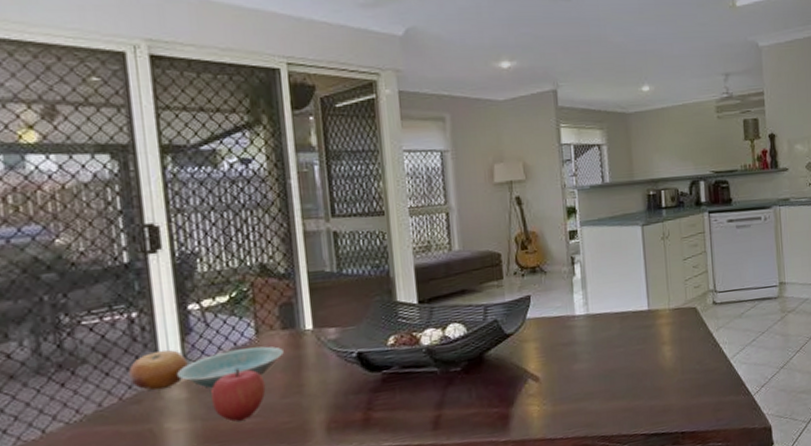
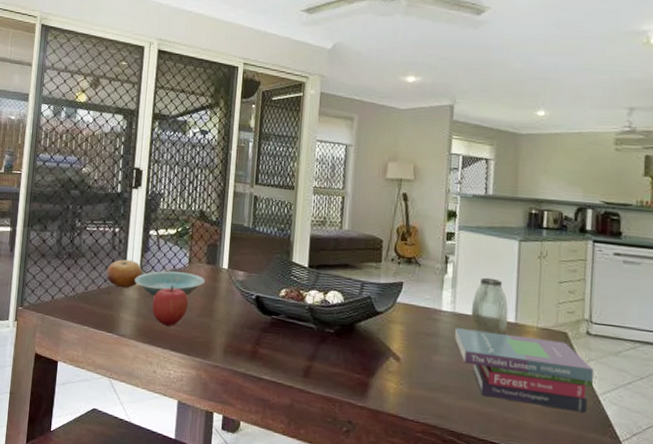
books: none [591,317,725,392] -> present [454,328,594,413]
vase: none [604,269,642,329] -> present [471,277,509,335]

